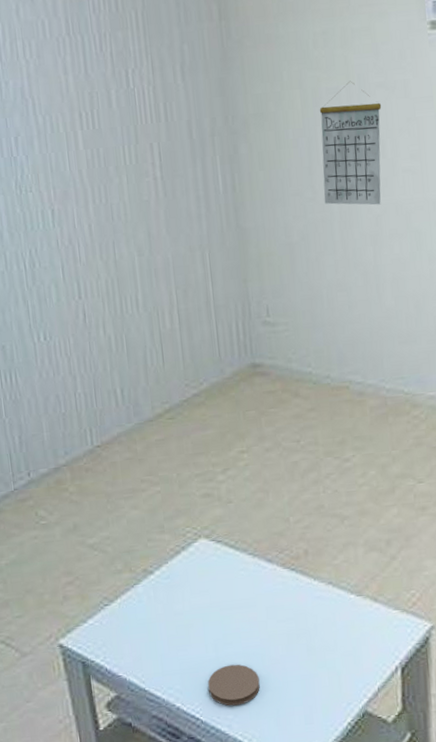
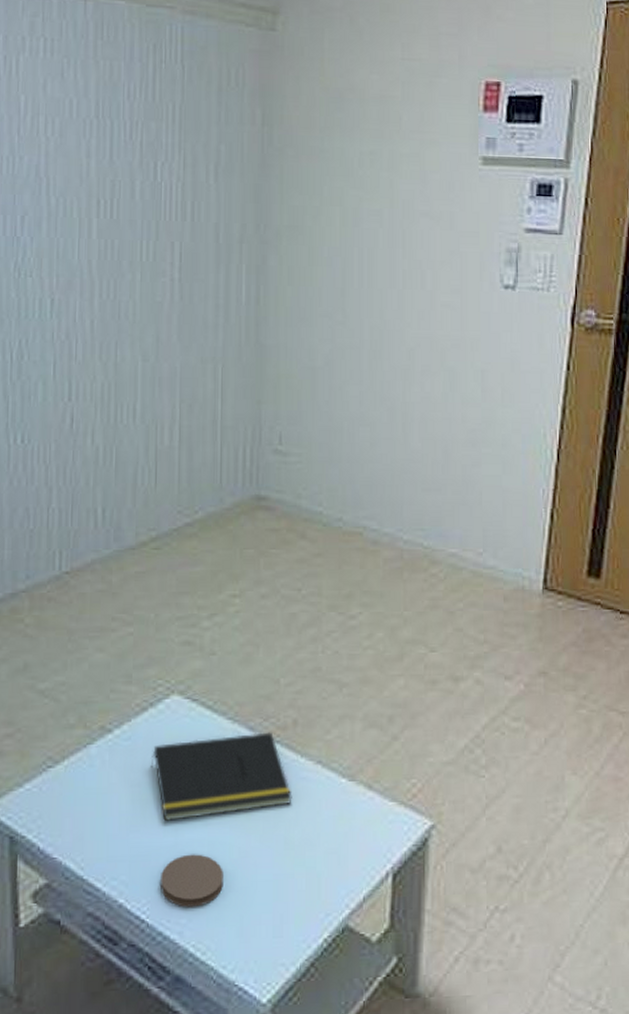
notepad: none [188,562,310,641] -> present [150,732,292,822]
calendar: present [319,81,382,205] -> none [354,205,425,338]

